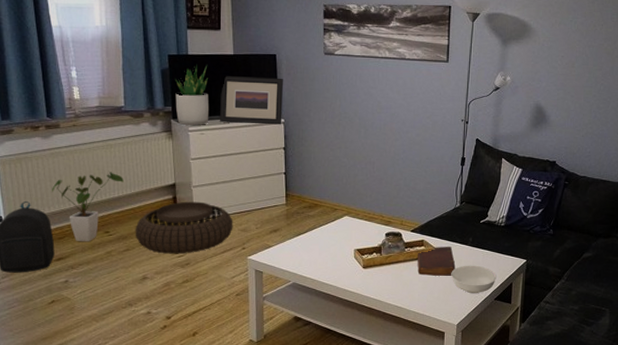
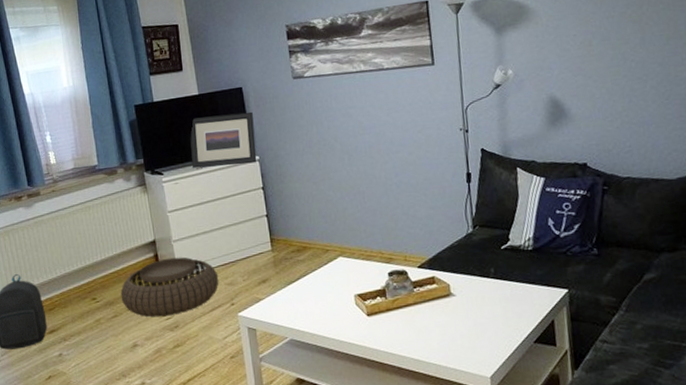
house plant: present [52,172,124,242] -> none [39,235,105,312]
planter: present [174,64,210,126] -> none [143,109,181,177]
diary: present [417,247,456,276] -> none [428,282,479,320]
bowl: present [451,265,497,294] -> none [473,301,533,338]

